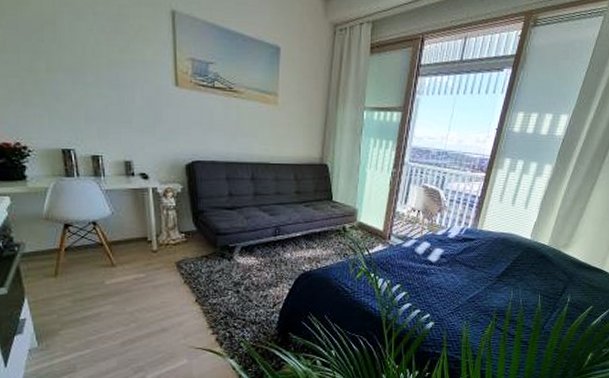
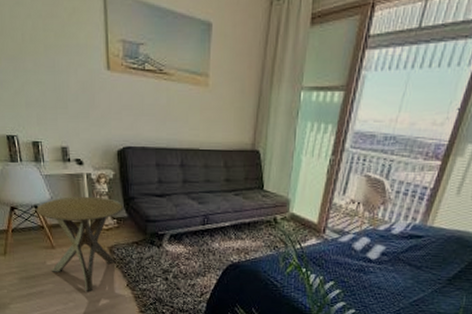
side table: none [94,210,193,310] -> present [36,196,124,291]

